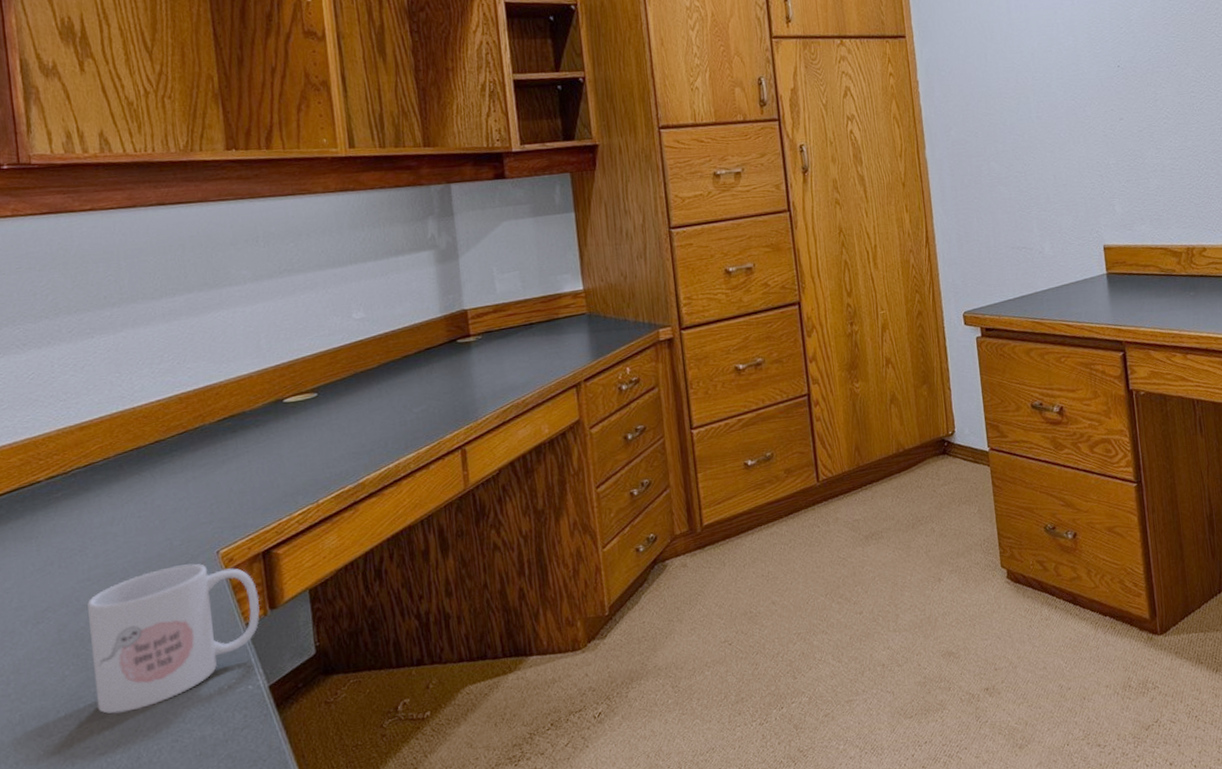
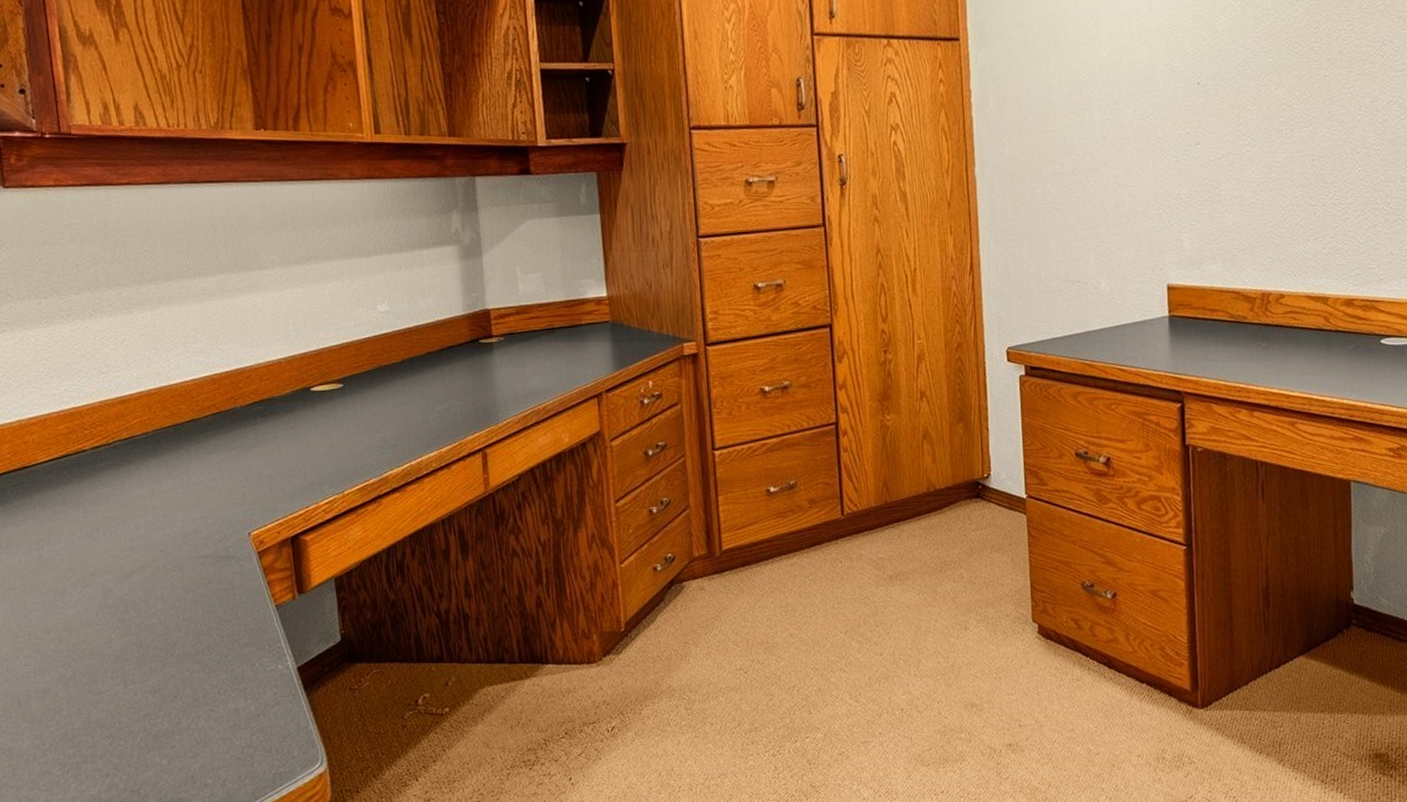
mug: present [87,563,260,714] -> none [130,542,289,679]

